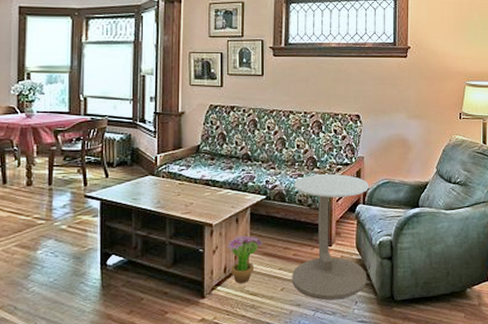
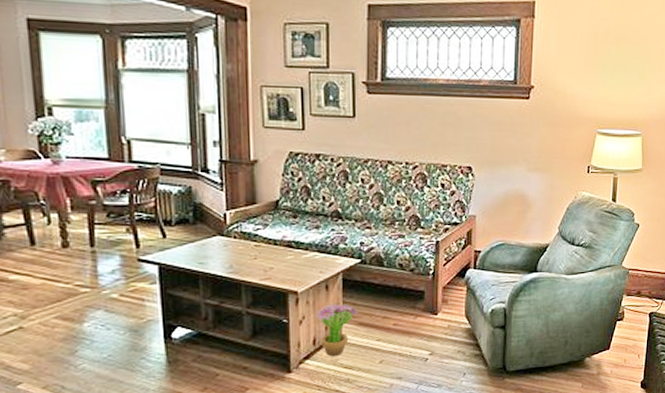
side table: present [292,174,369,300] -> none [392,235,481,372]

